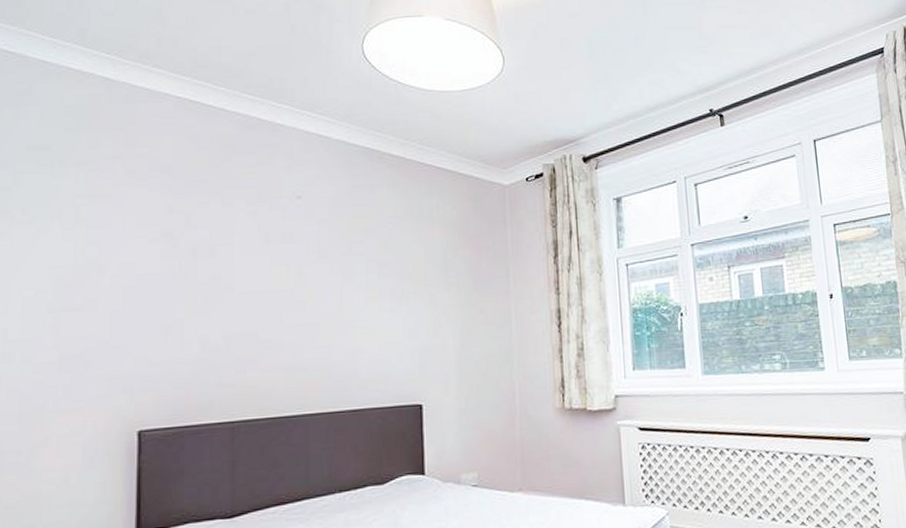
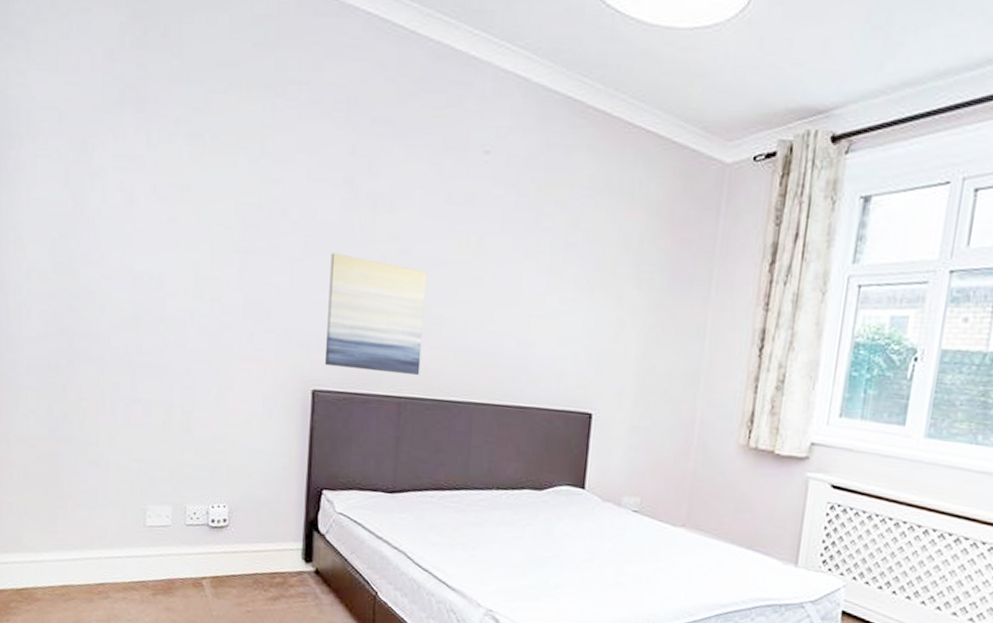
wall art: none [150,299,251,405] -> present [324,252,427,375]

